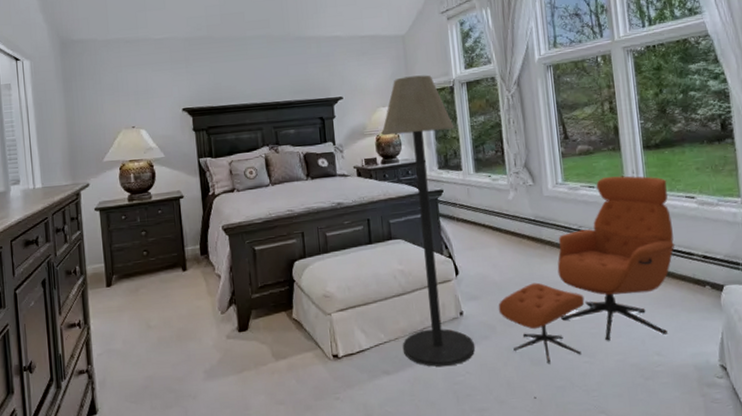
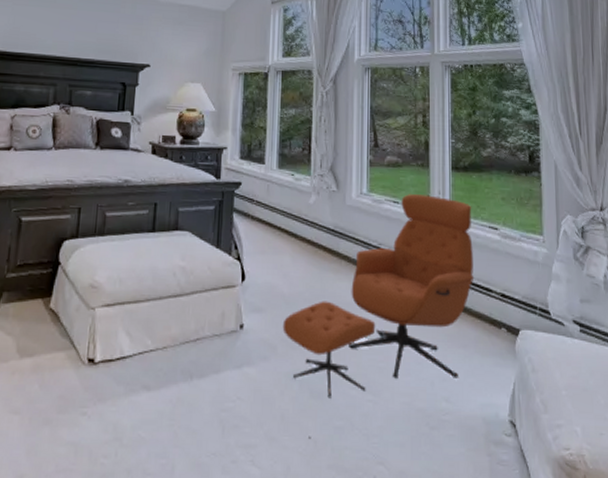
floor lamp: present [381,75,476,367] -> none [169,54,263,389]

